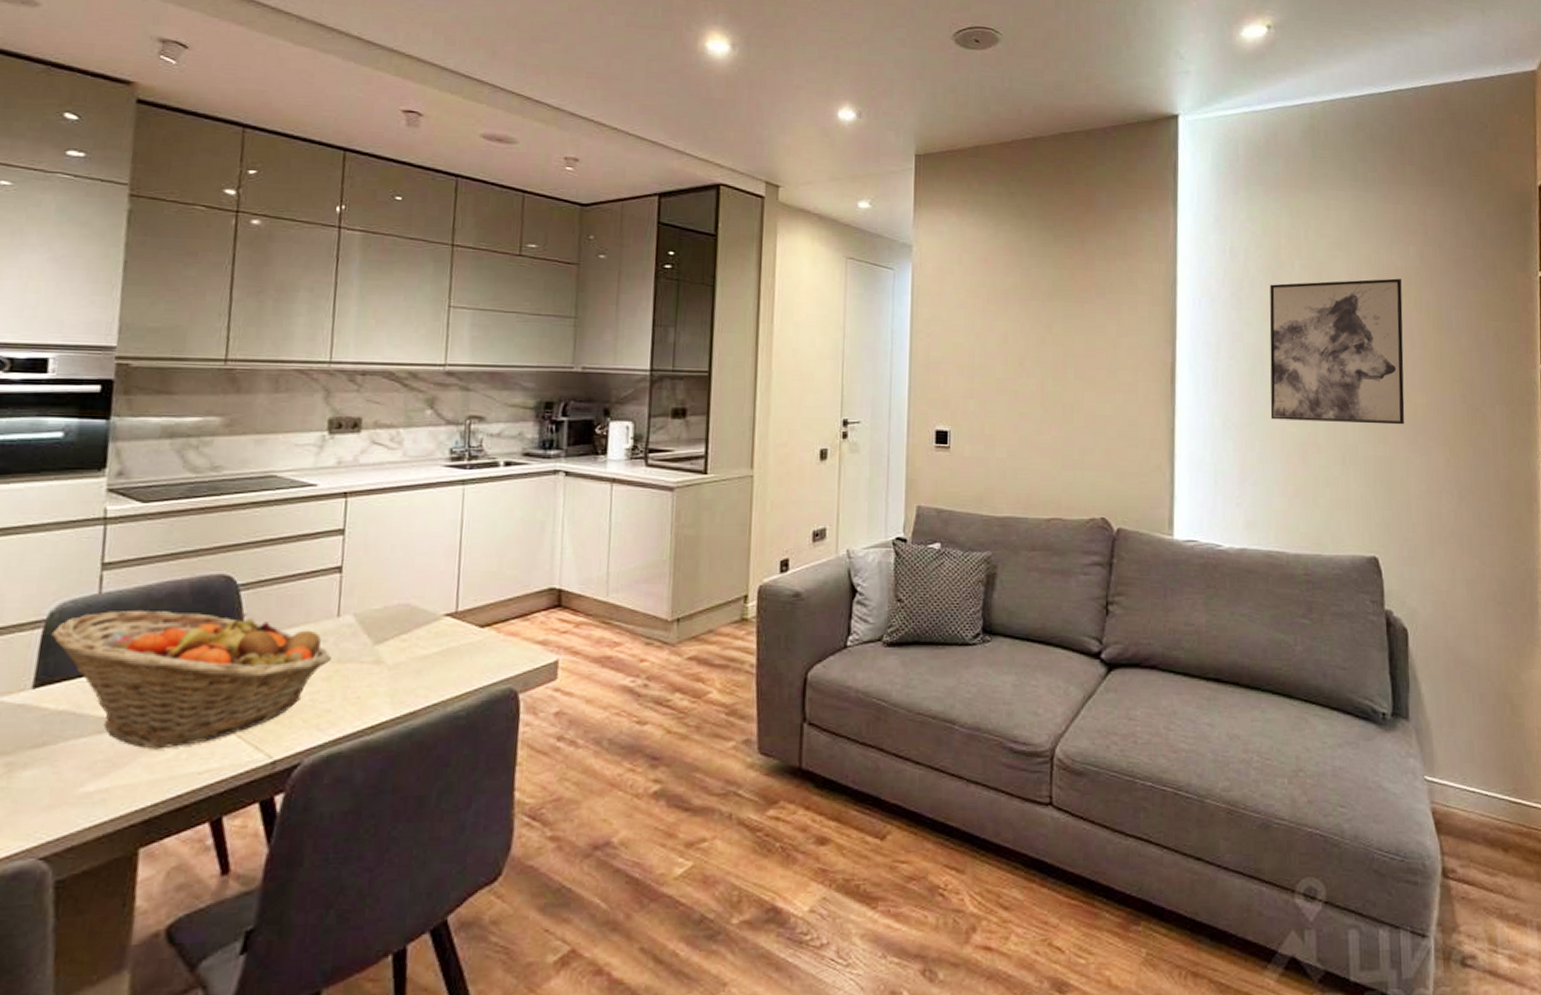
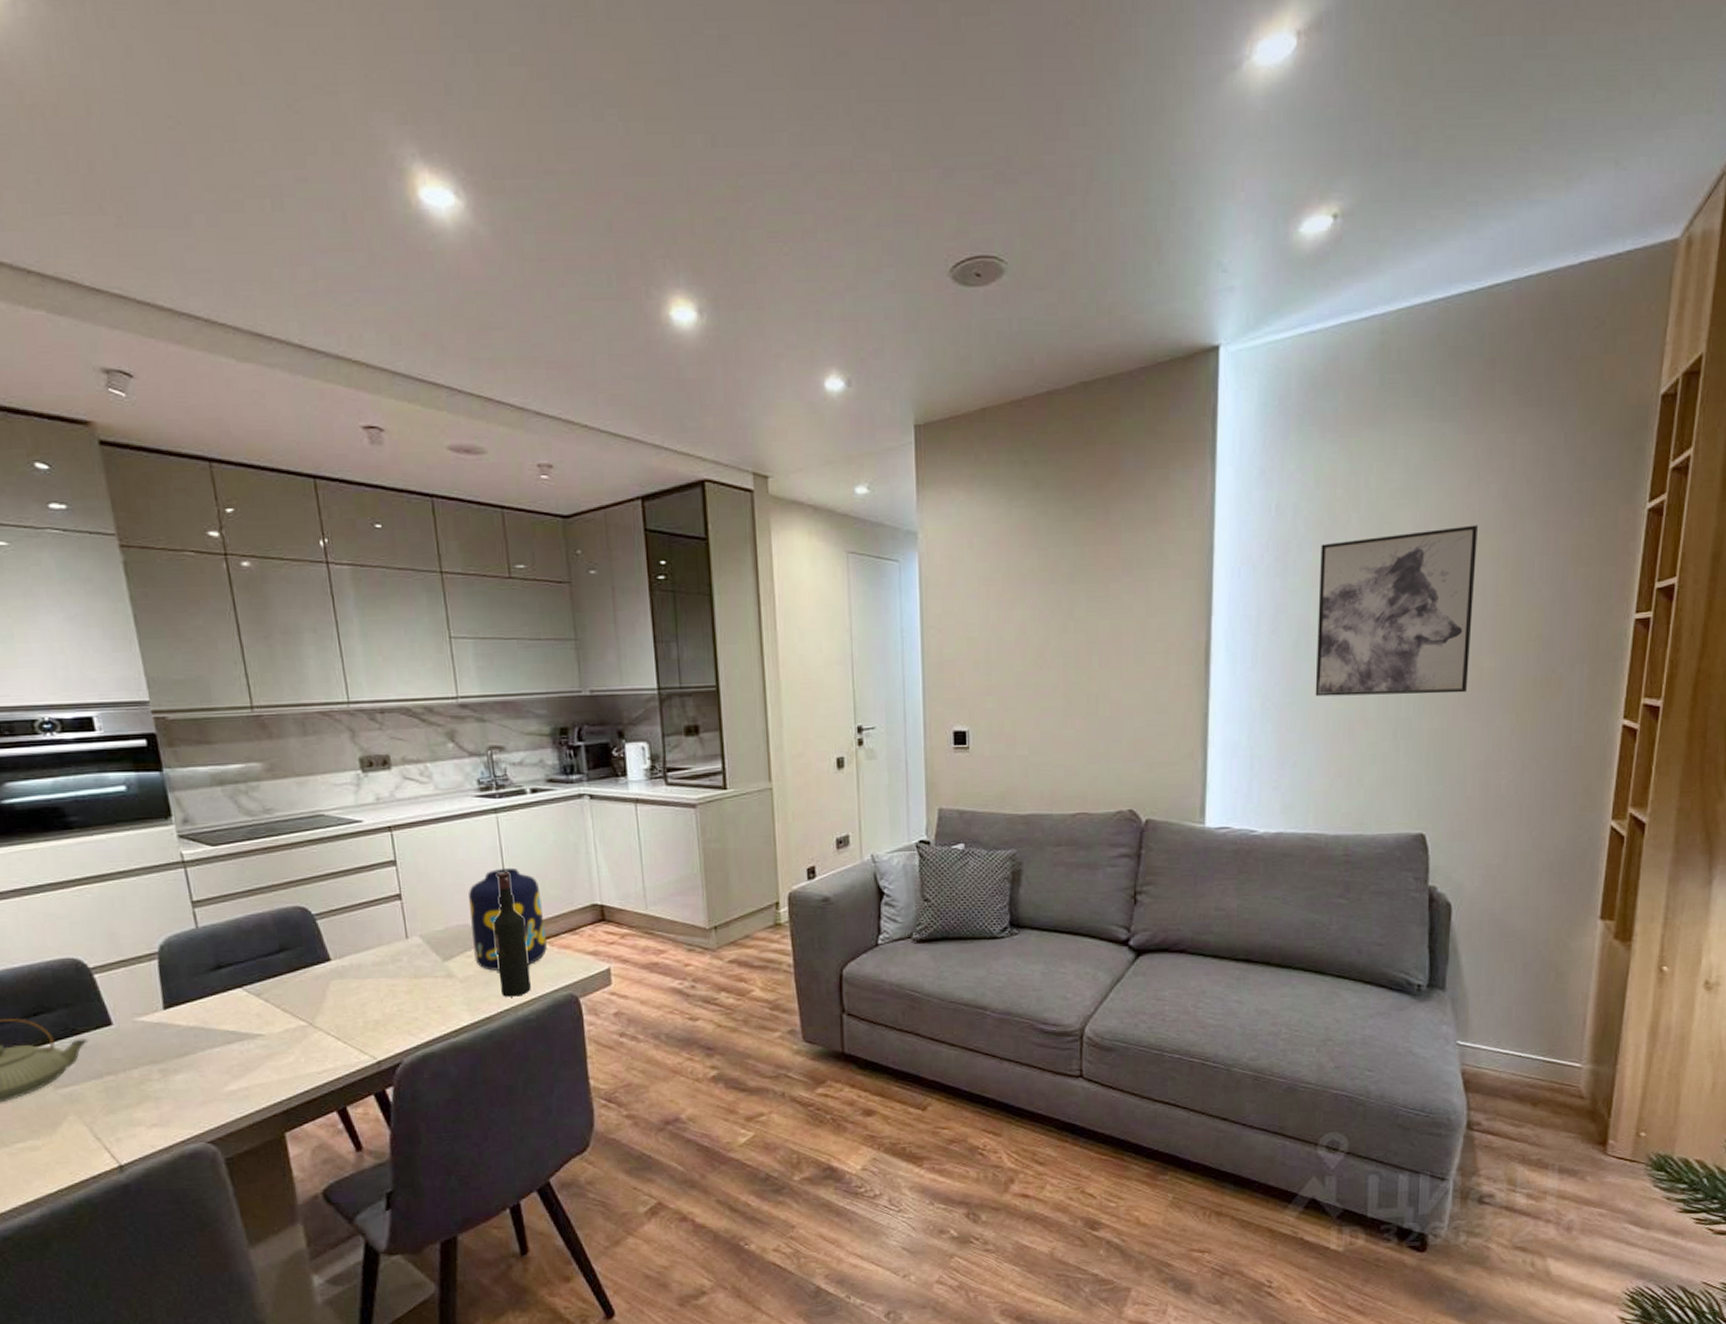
fruit basket: present [51,609,332,750] -> none [166,939,410,1055]
vase: none [410,543,496,658] -> present [468,867,547,971]
wine bottle: none [433,548,473,689] -> present [493,872,531,997]

